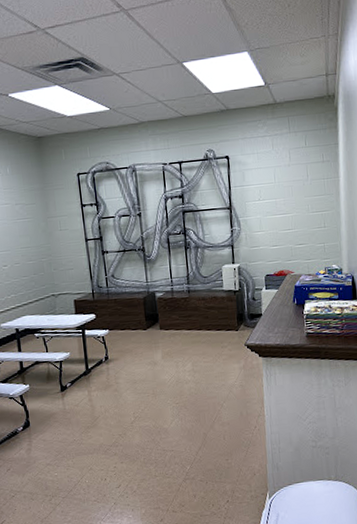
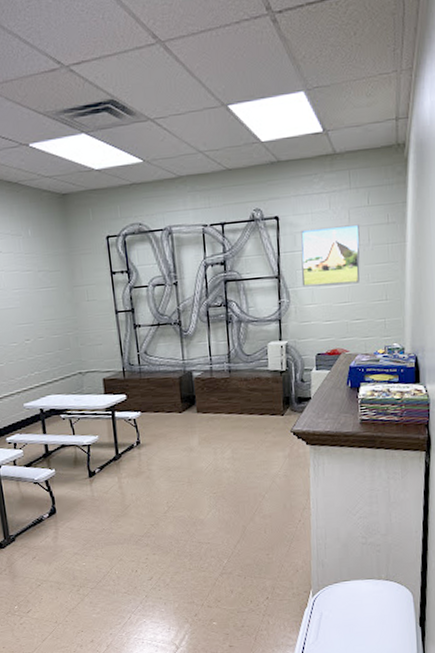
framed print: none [248,162,301,217] -> present [301,224,360,287]

